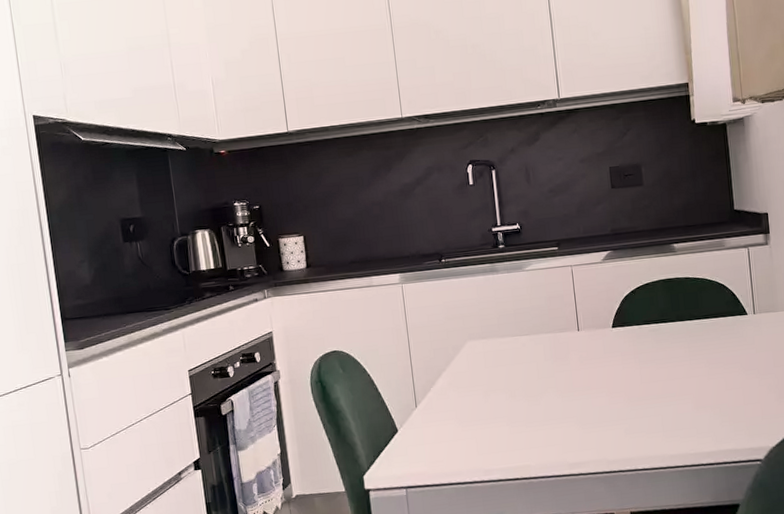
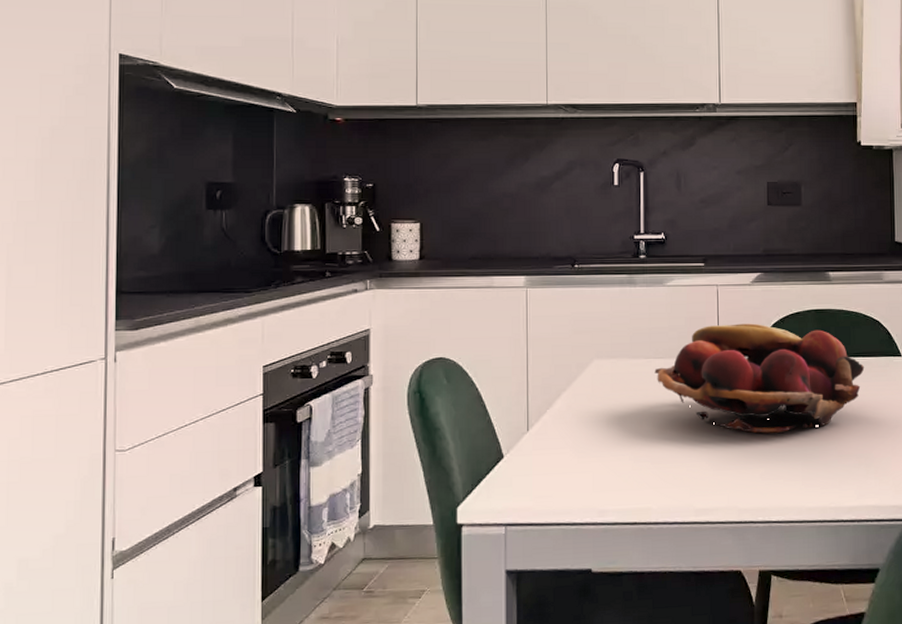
fruit basket: none [521,296,714,394] -> present [654,323,865,433]

